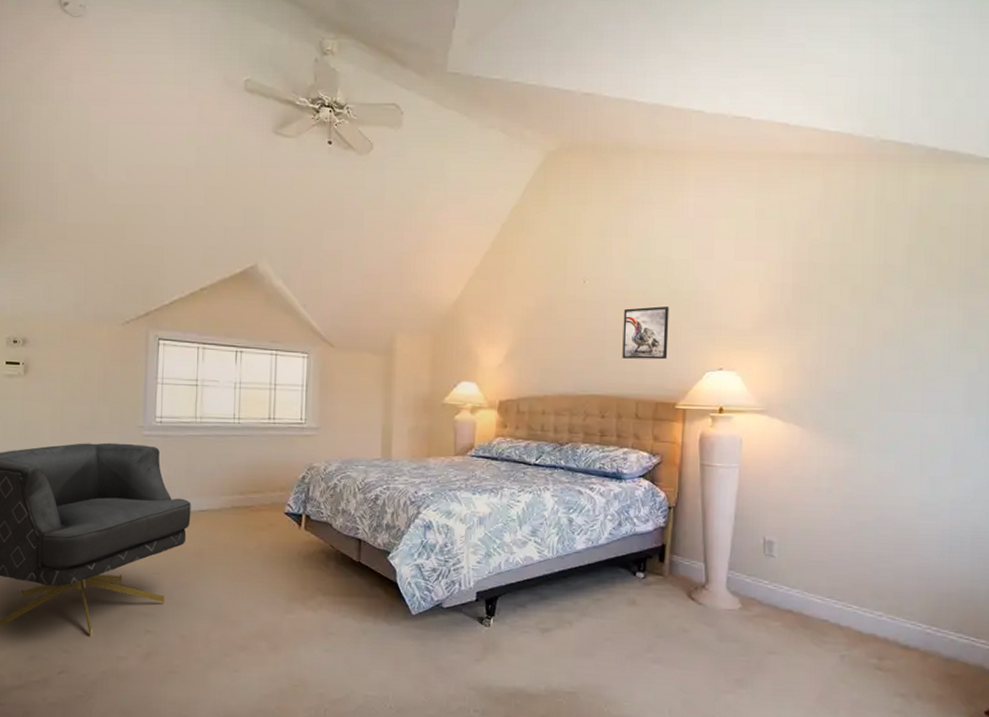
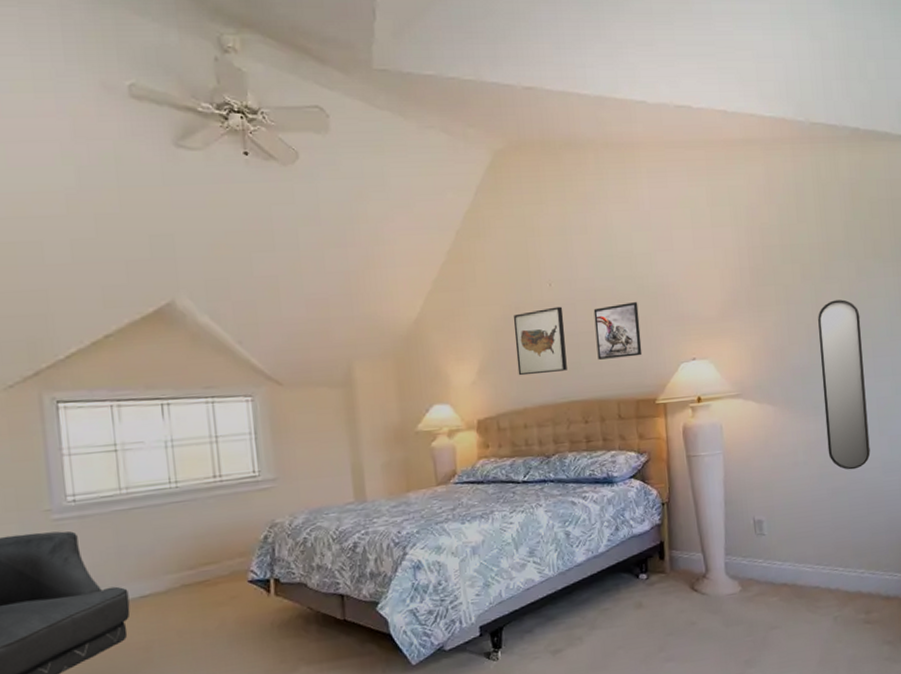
wall art: none [543,303,594,365] -> present [514,306,567,376]
home mirror: none [856,326,913,506] -> present [818,299,871,470]

